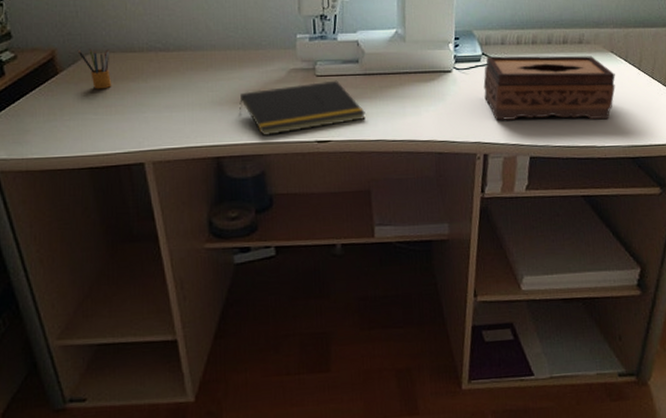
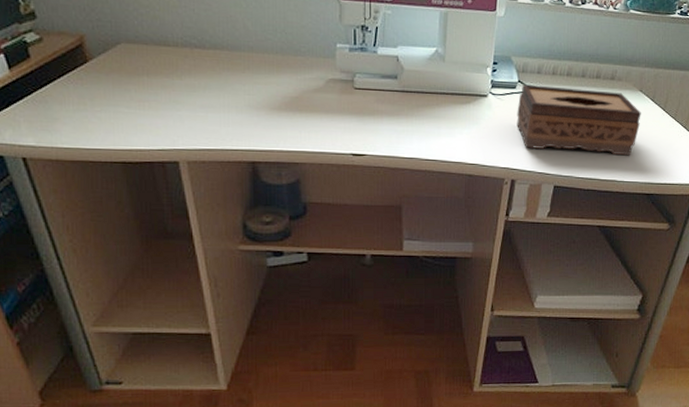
pencil box: present [77,48,112,89] -> none [108,37,145,83]
notepad: present [238,80,366,135] -> none [275,94,401,144]

